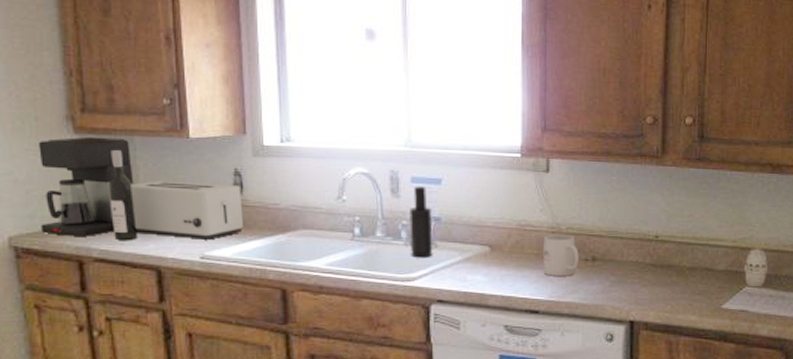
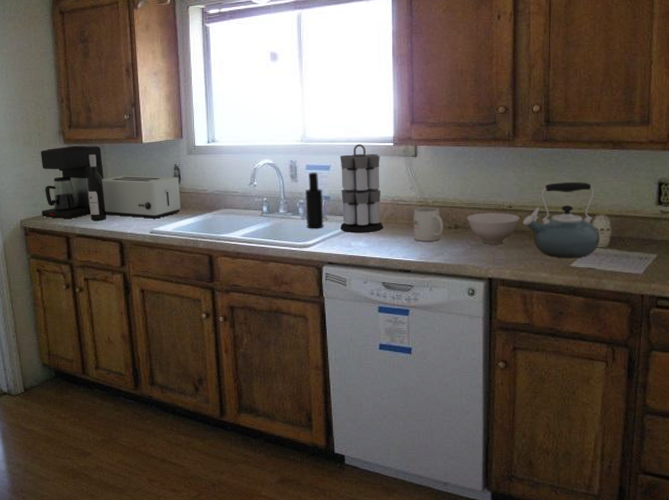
spice rack: none [453,152,507,263] -> present [340,143,384,232]
bowl: none [606,243,667,281] -> present [466,213,520,244]
kettle: none [670,209,755,299] -> present [522,182,600,258]

